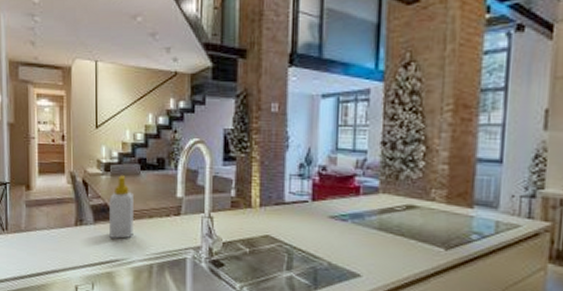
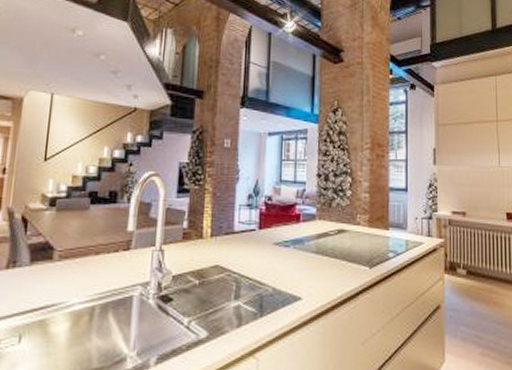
soap bottle: present [109,175,133,239] -> none [47,210,80,280]

